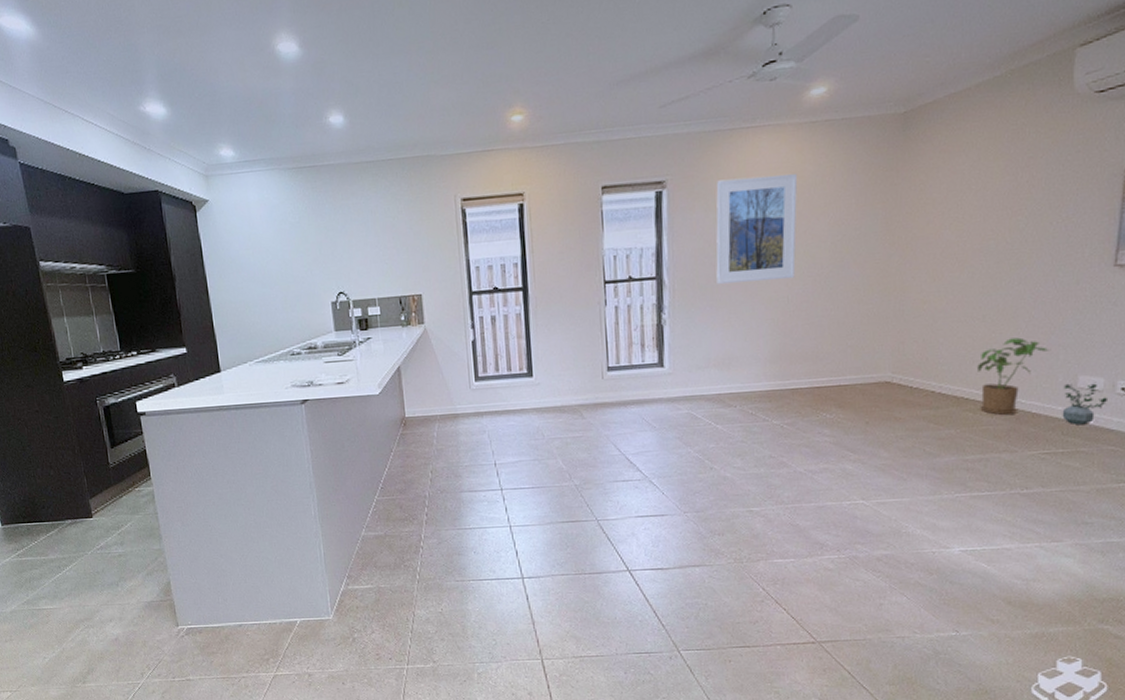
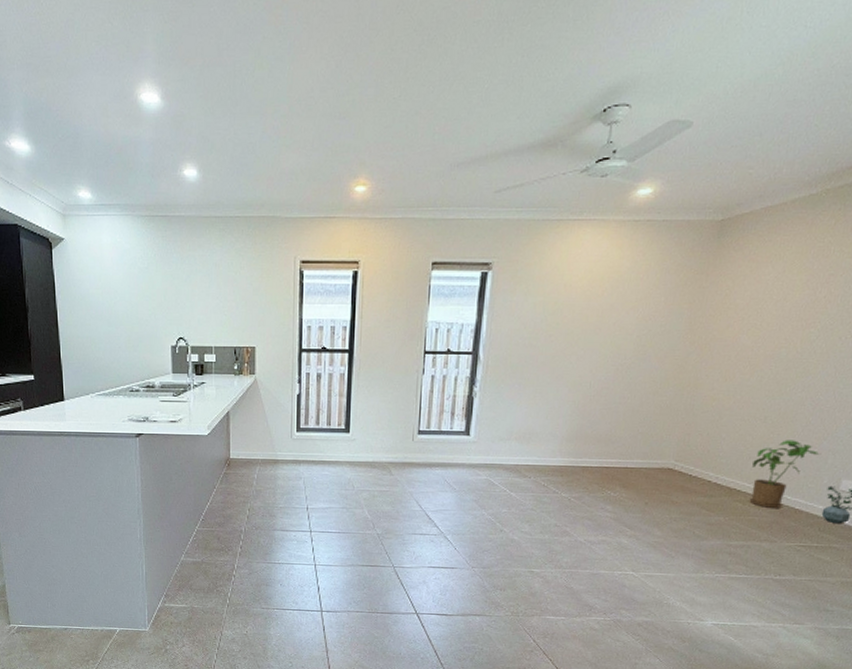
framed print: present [716,174,798,284] -> none [527,267,615,366]

